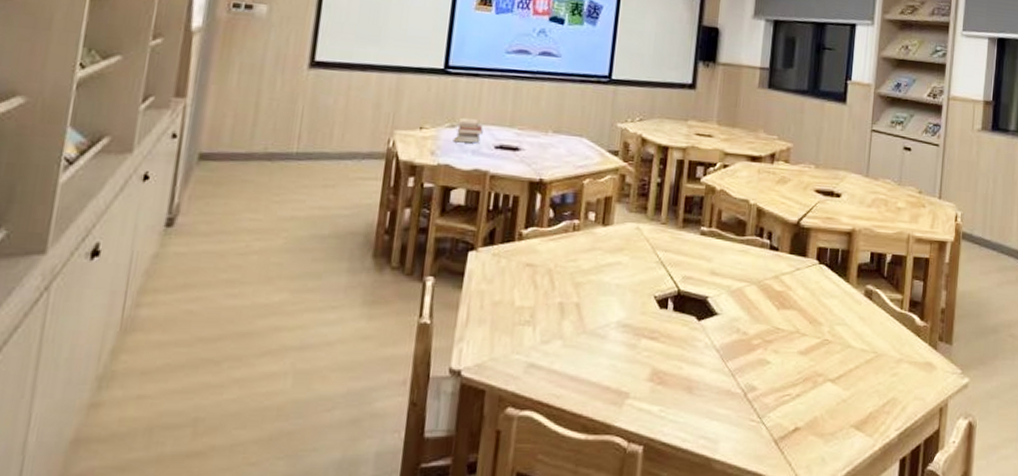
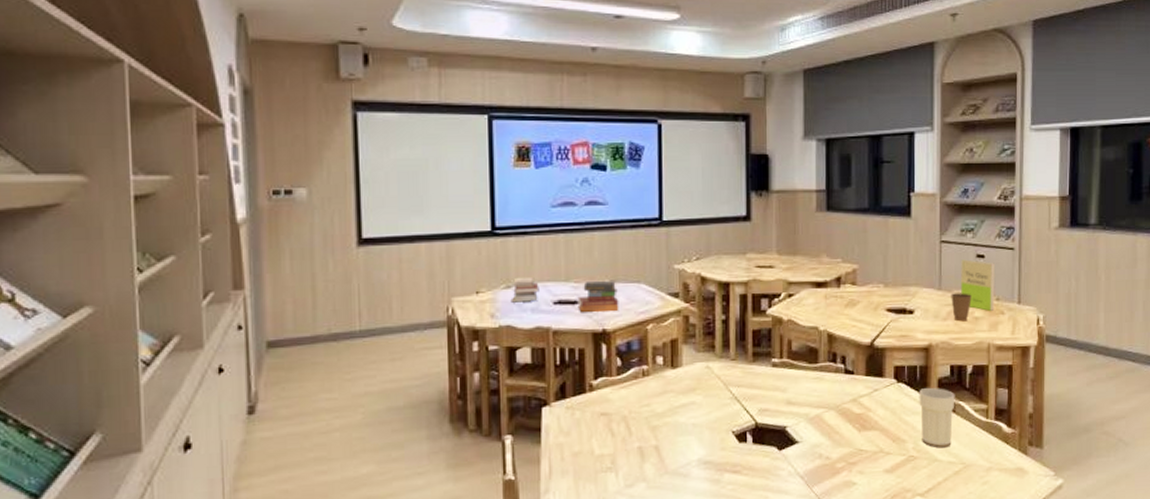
books: none [518,130,560,162] -> present [577,281,619,312]
cup: none [837,271,873,335] -> present [919,387,955,448]
cup: none [876,181,896,211] -> present [951,293,972,322]
book: none [887,150,920,203] -> present [961,259,995,311]

